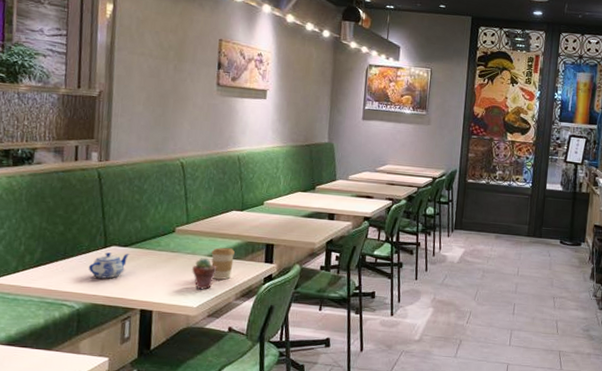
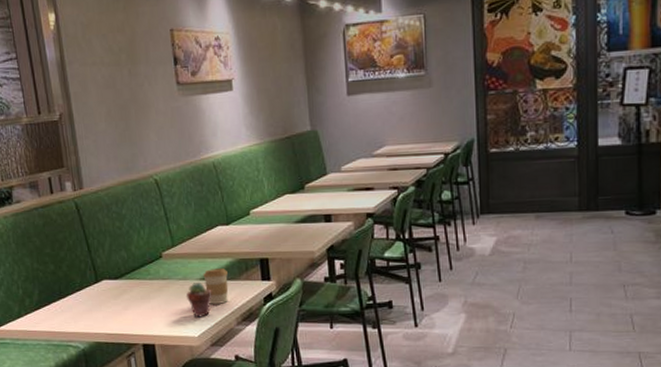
teapot: present [88,252,130,279] -> none [84,286,122,315]

